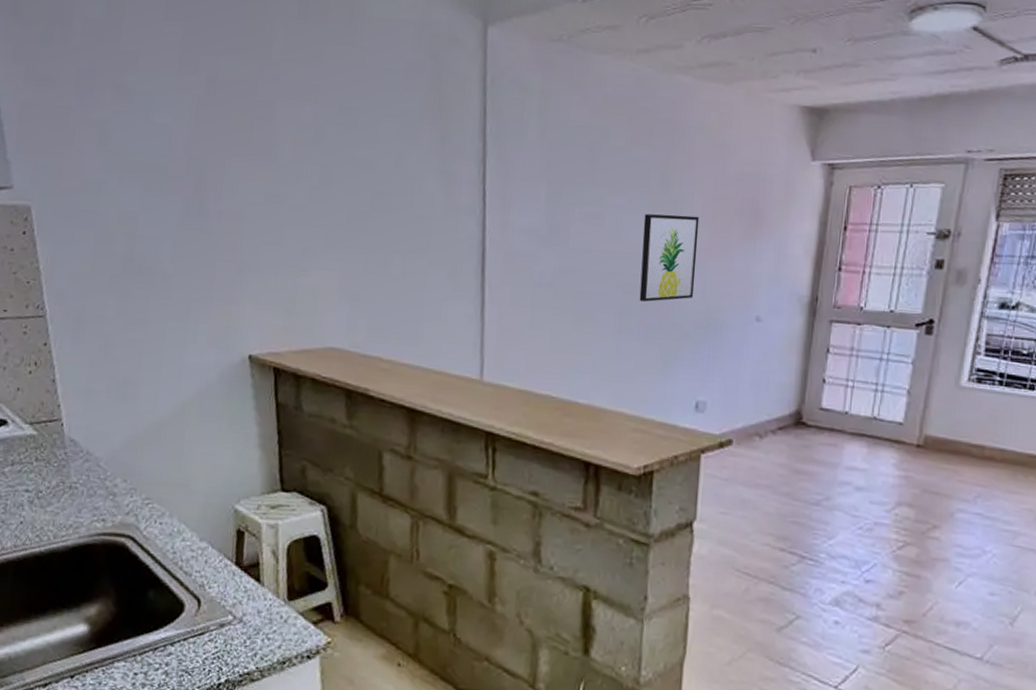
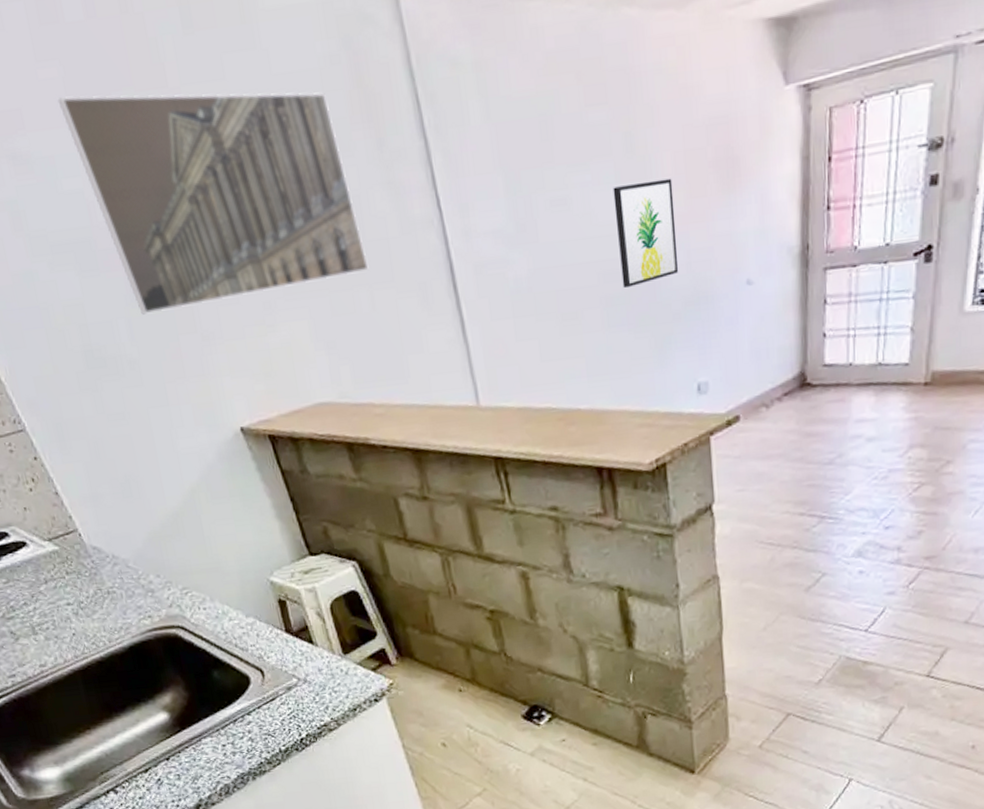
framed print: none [172,50,408,241] -> present [57,91,369,315]

